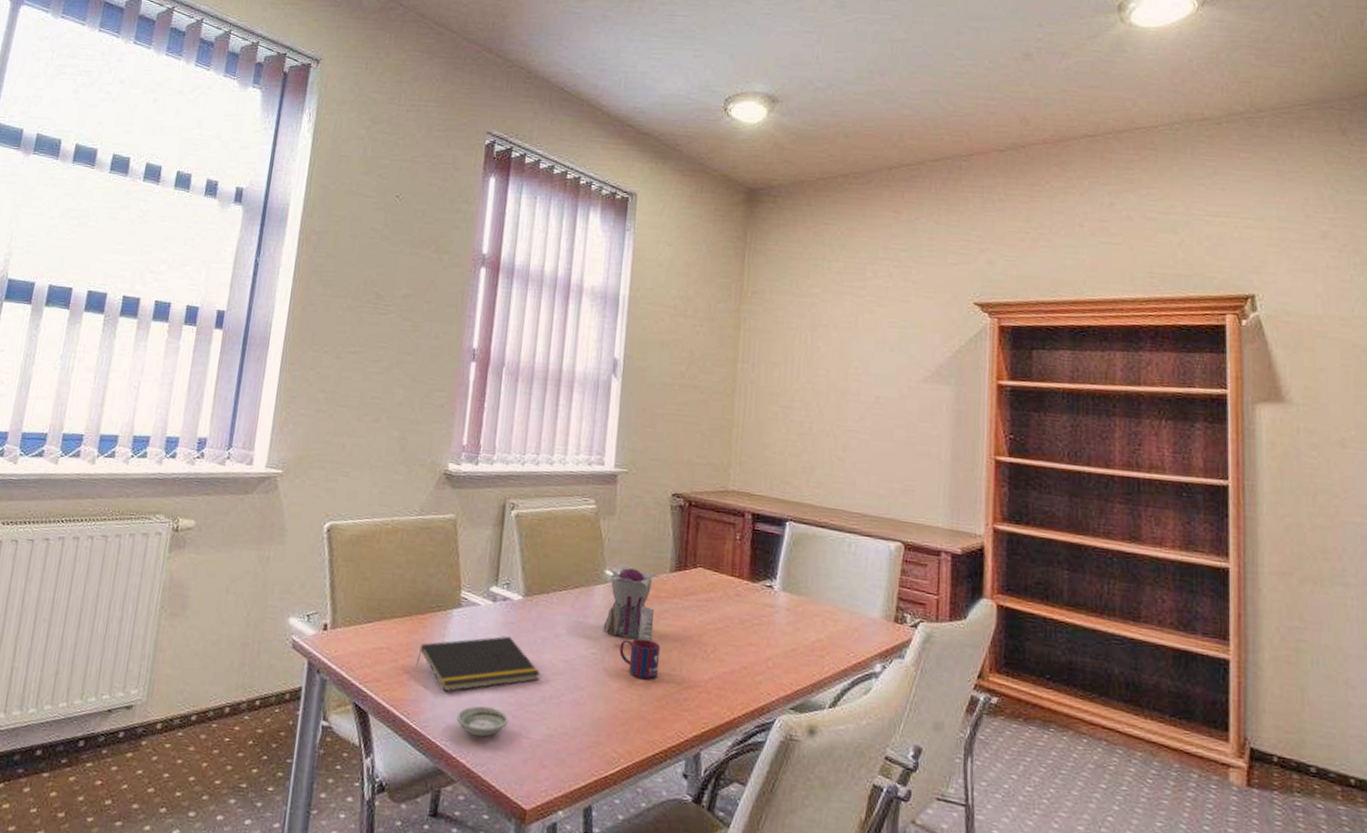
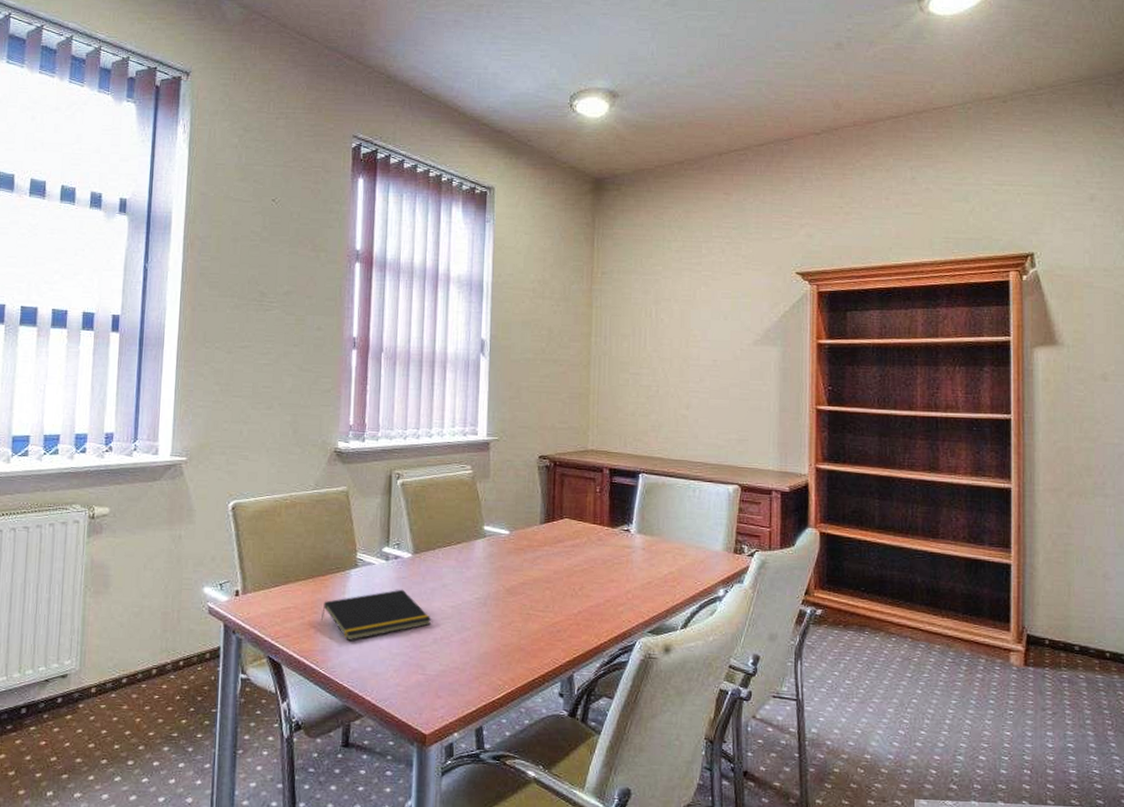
saucer: present [456,705,509,737] -> none [360,651,406,677]
teapot: present [603,568,661,642] -> none [484,523,532,585]
mug: present [619,638,661,679] -> none [500,582,535,617]

